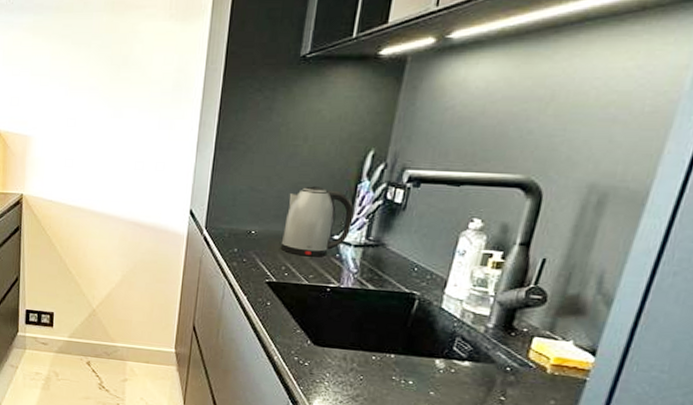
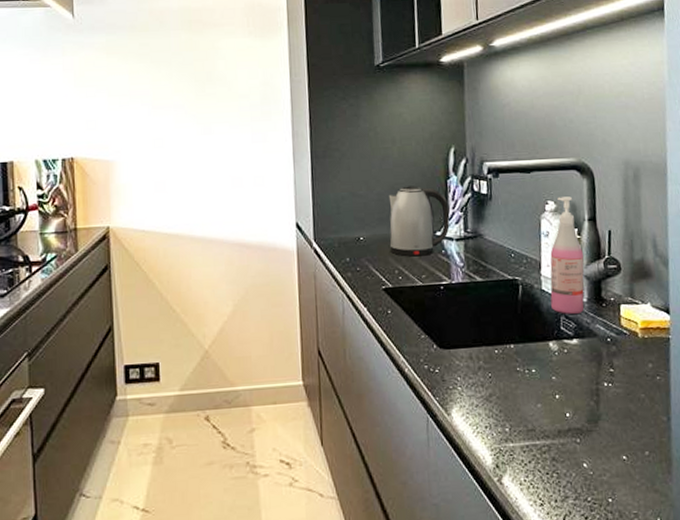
soap dispenser: none [448,216,506,339] -> present [550,196,585,315]

